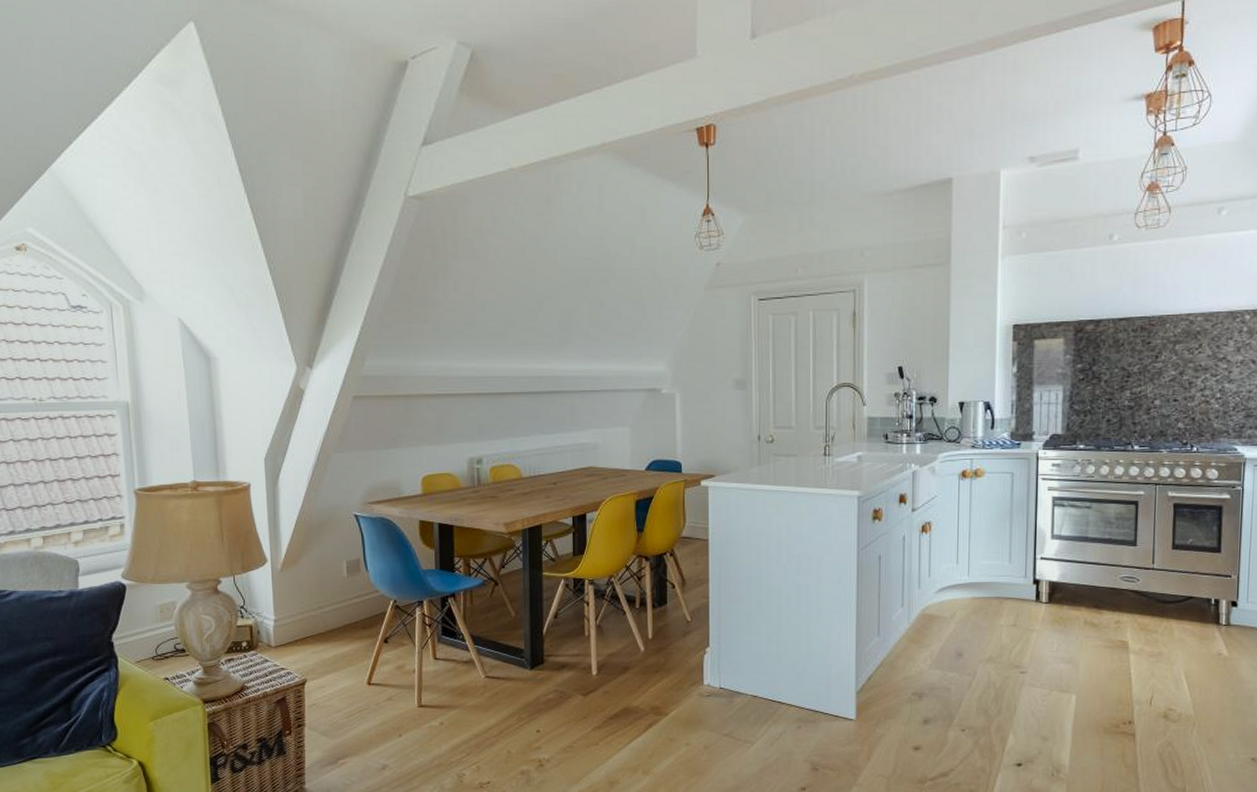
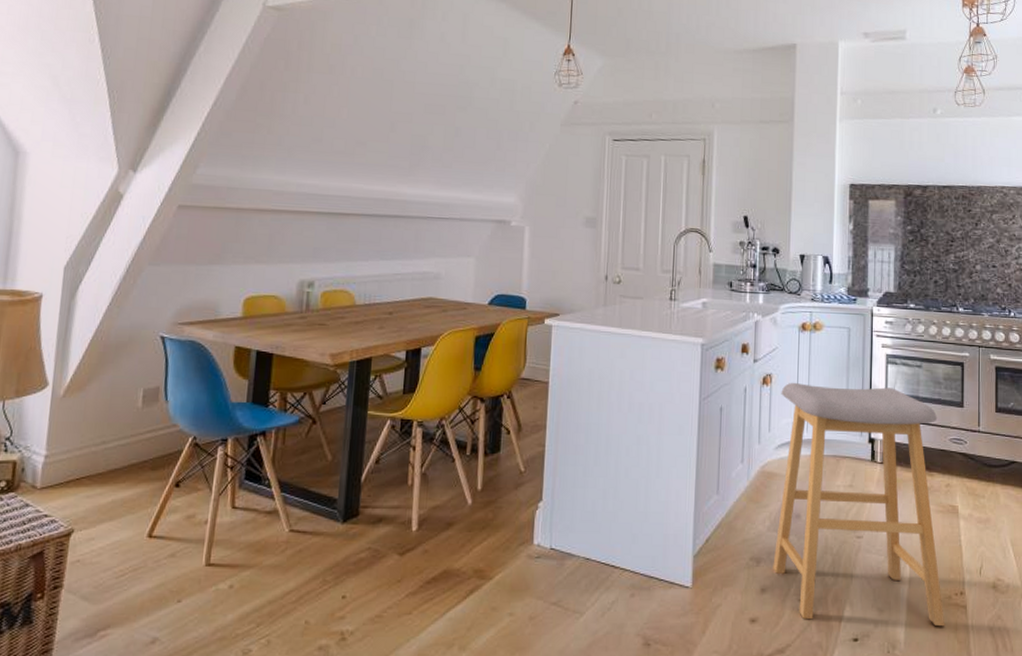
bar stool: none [935,528,1112,753] -> present [773,382,945,627]

